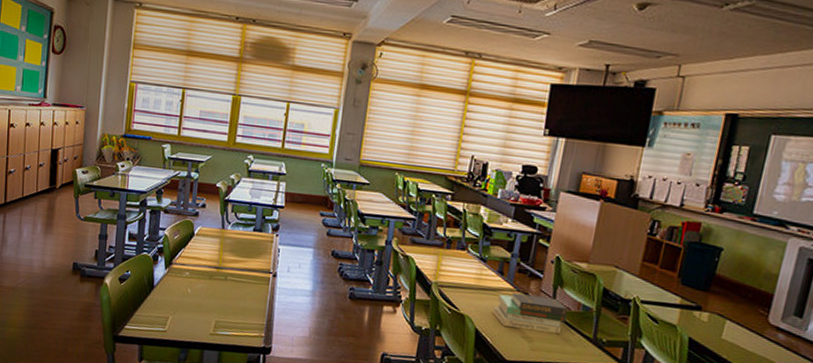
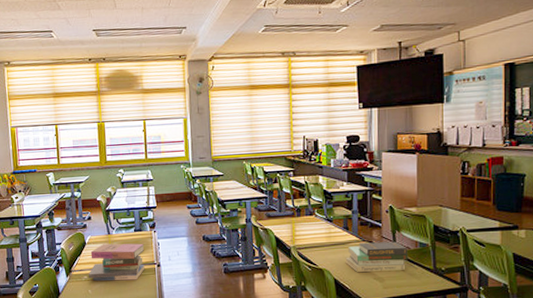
books: none [190,238,262,288] -> present [88,243,145,281]

